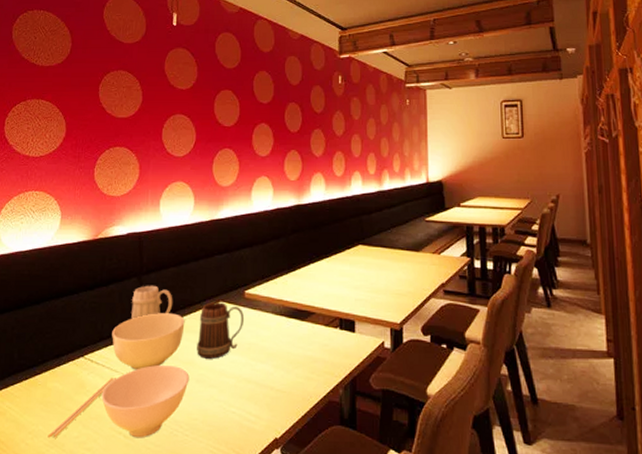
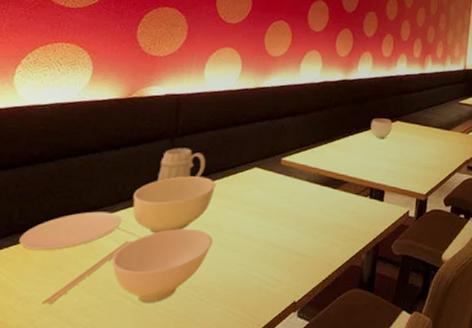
plate: none [21,350,105,388] -> present [19,211,122,251]
beer mug: present [197,302,245,359] -> none [224,167,278,224]
cup: none [331,243,354,266] -> present [370,118,393,139]

